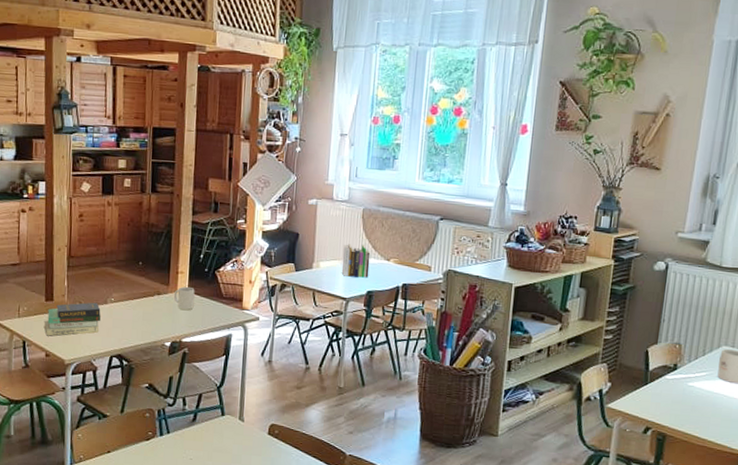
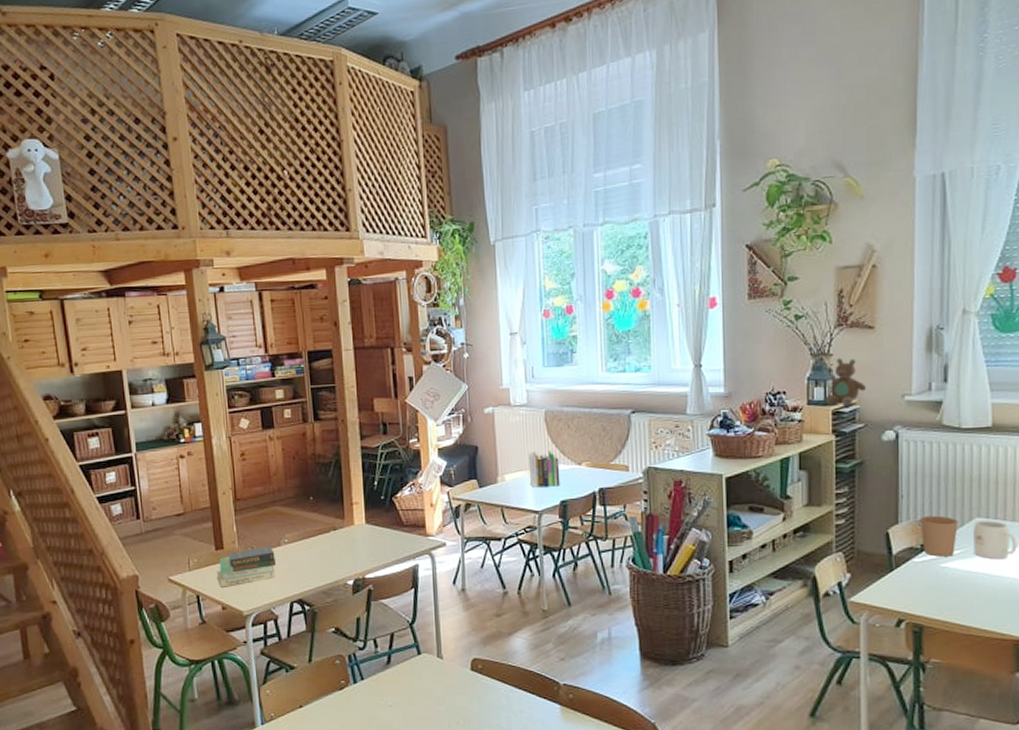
cup: present [174,286,195,311] -> none [351,517,374,544]
stuffed toy: none [609,192,646,236] -> present [825,358,866,407]
dixie cup: none [675,339,708,377] -> present [920,515,958,557]

